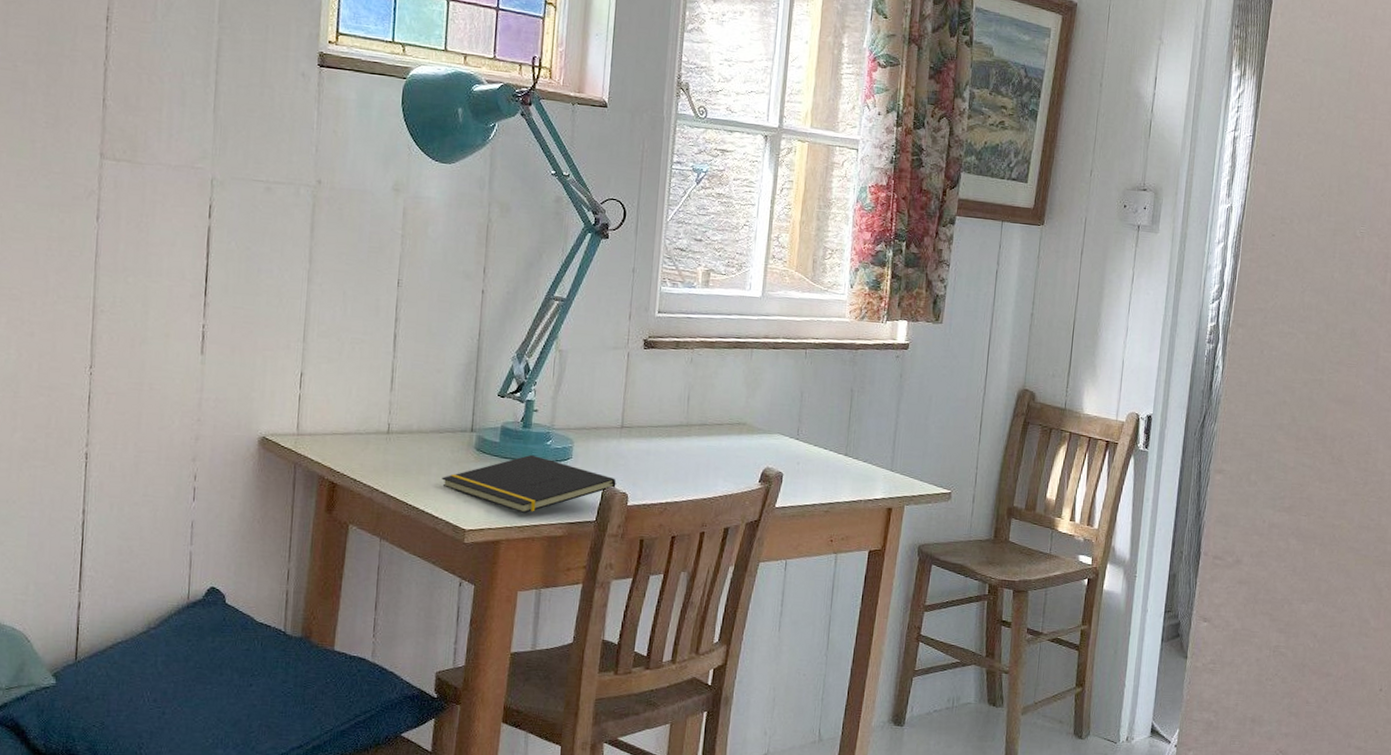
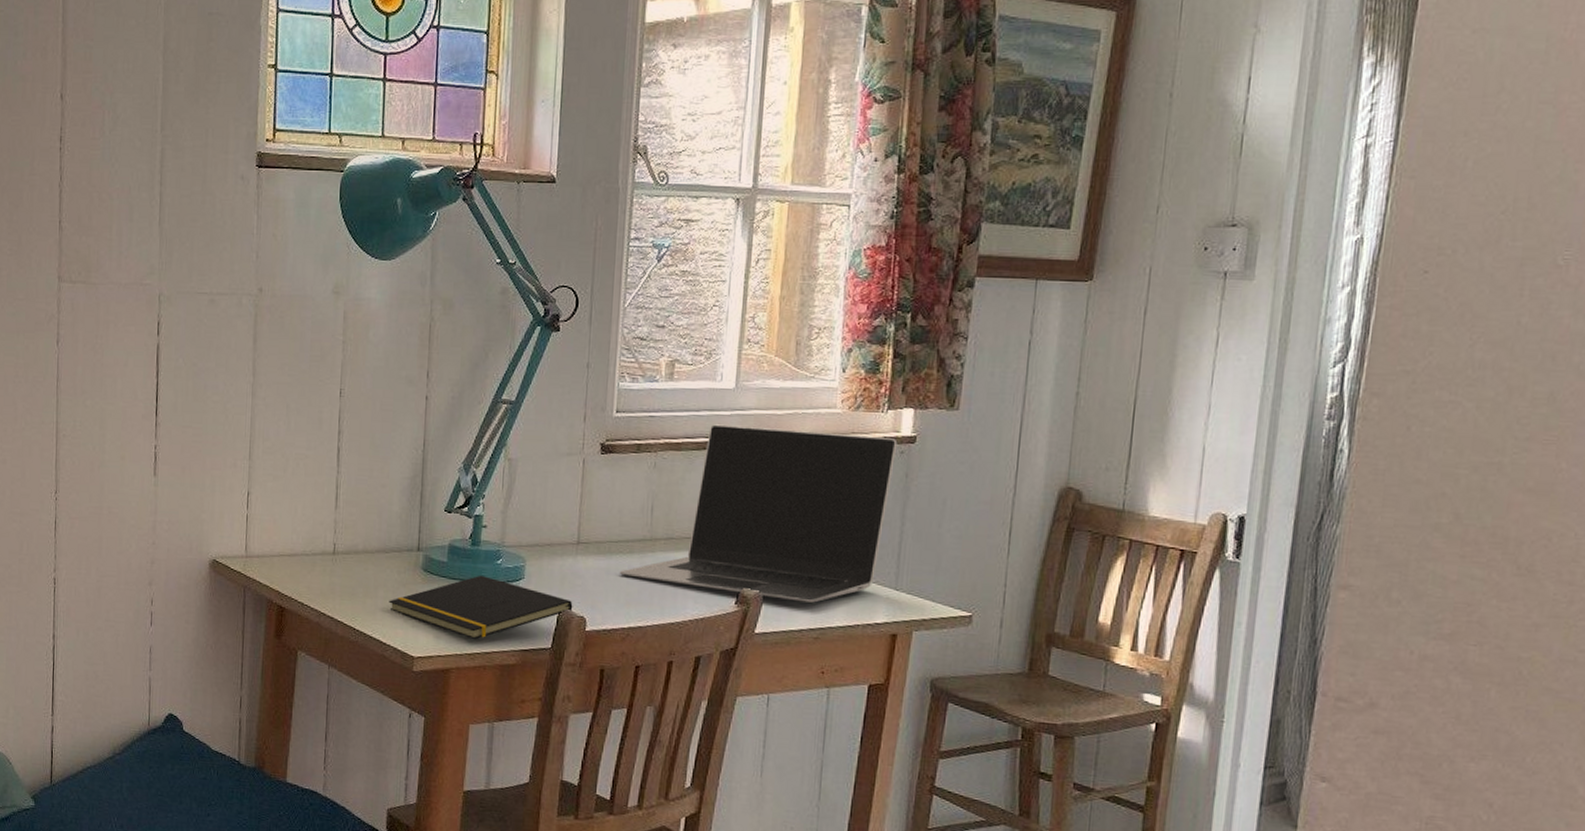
laptop: none [659,327,894,482] -> present [620,424,898,604]

